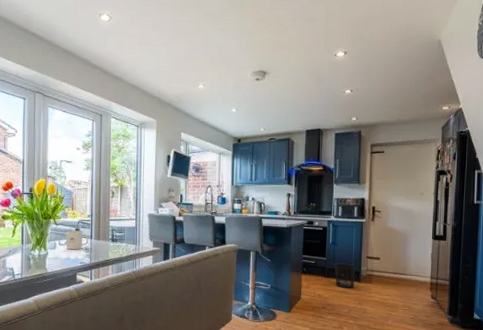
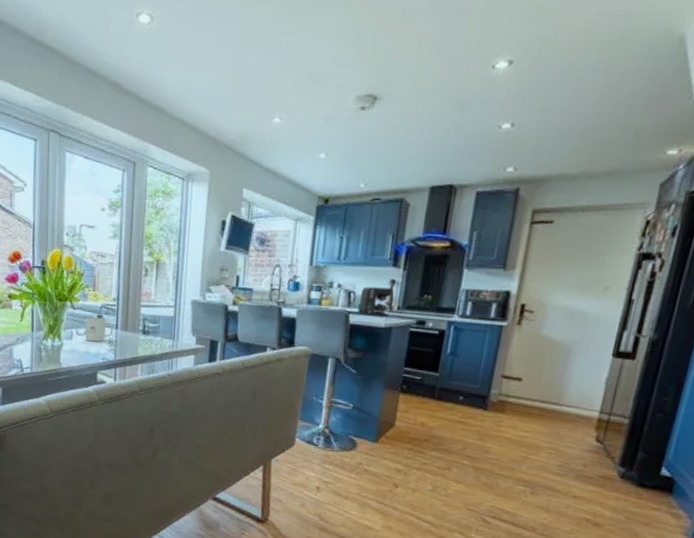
coffee maker: none [267,199,290,220] -> present [357,286,394,318]
waste bin: present [334,264,355,288] -> none [448,383,482,417]

